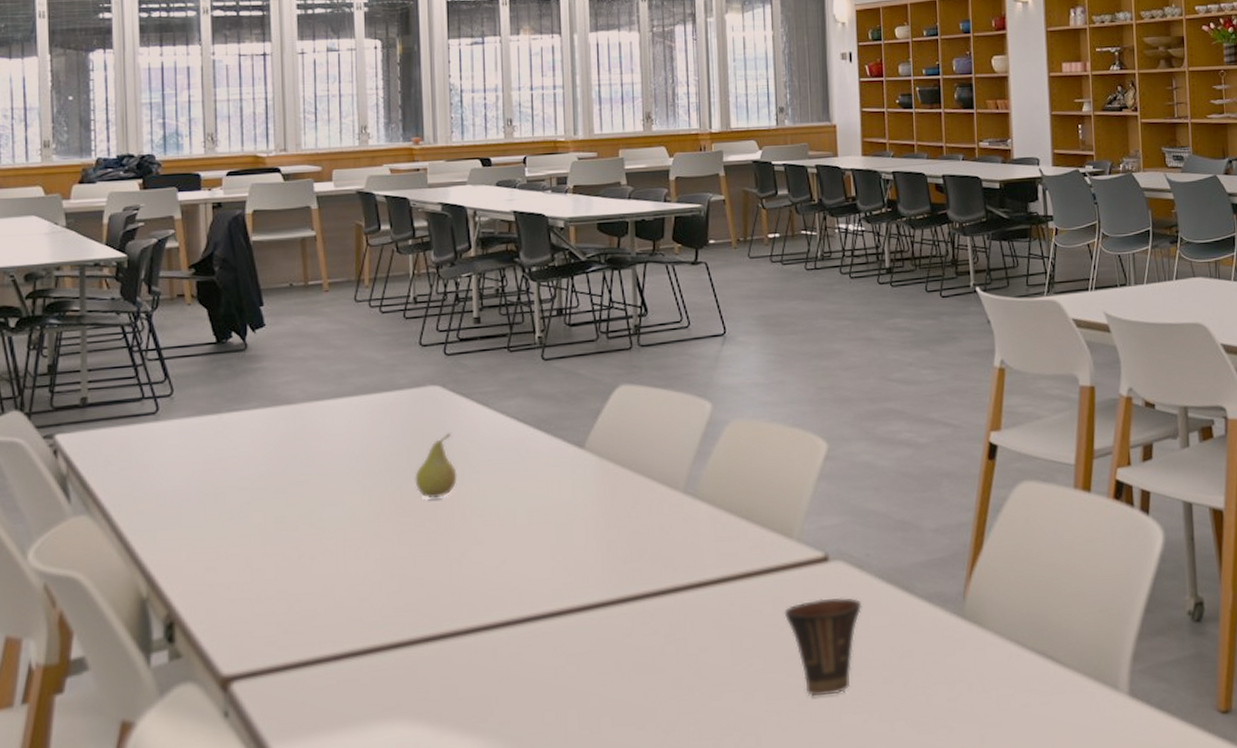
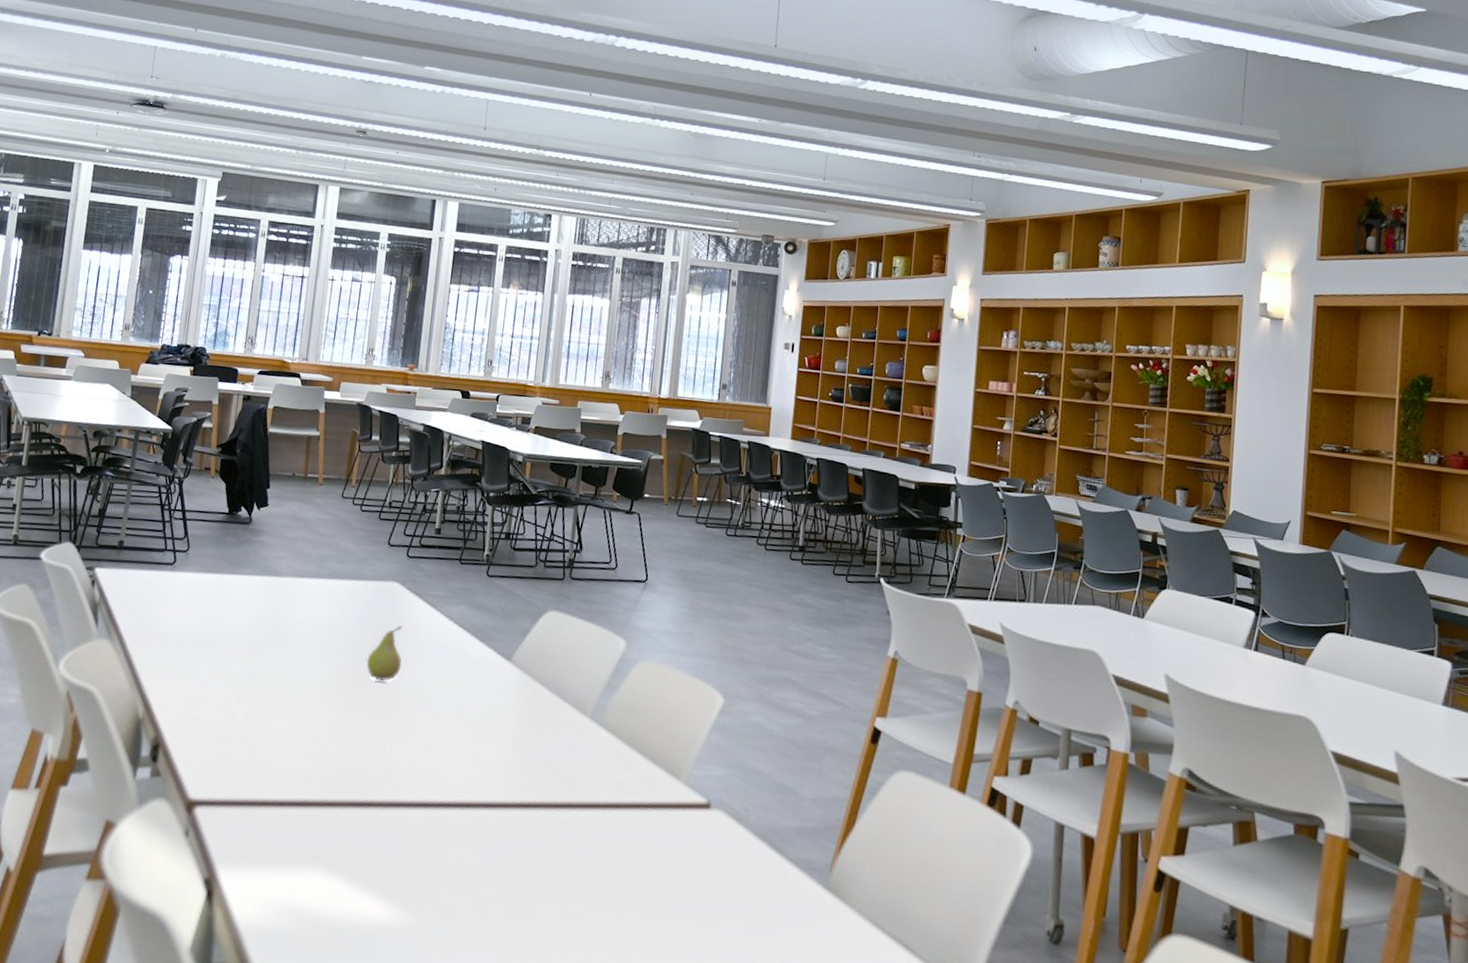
cup: present [784,597,863,697] -> none [663,841,735,936]

